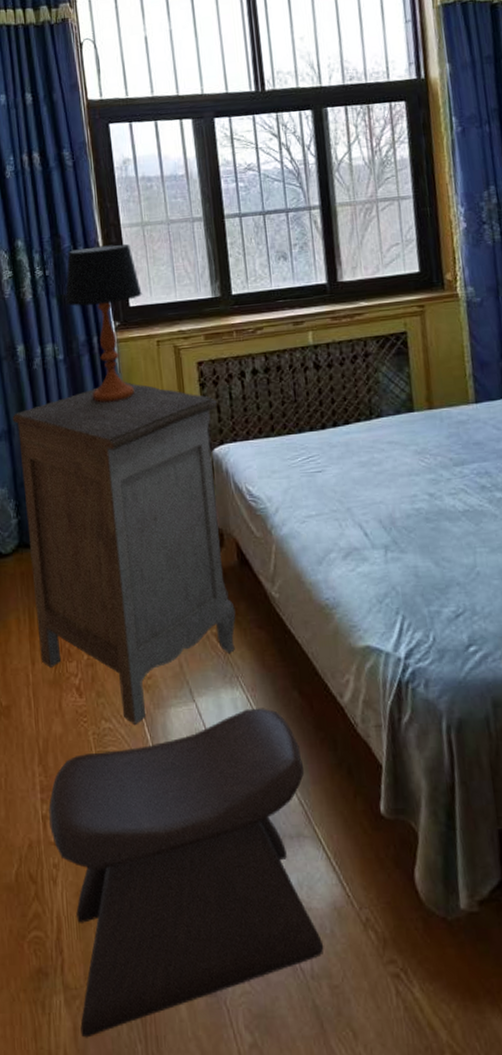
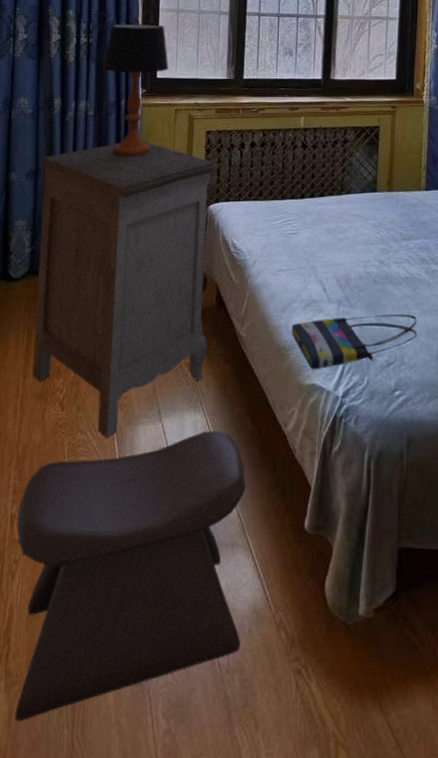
tote bag: none [332,554,488,630] -> present [291,313,417,370]

